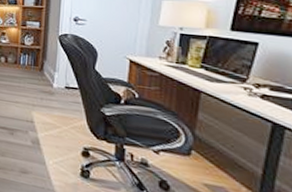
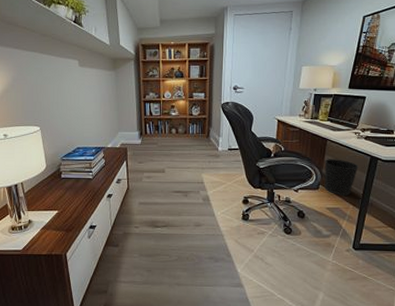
wastebasket: none [197,117,253,173] -> present [324,159,359,196]

